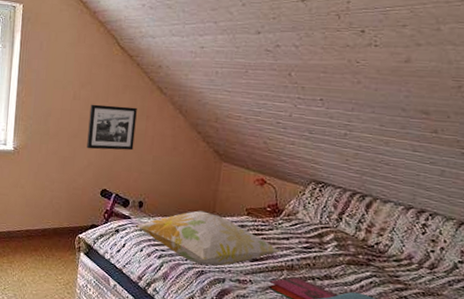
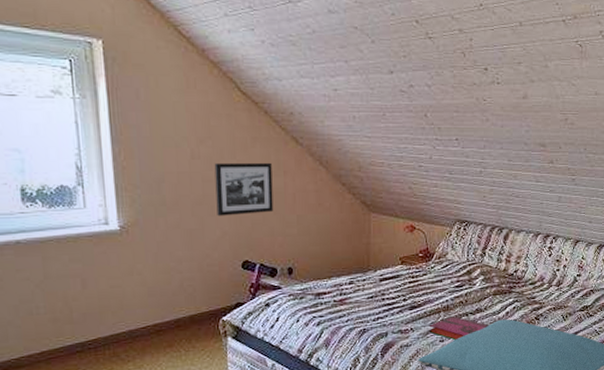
decorative pillow: present [136,210,281,266] -> none [288,267,436,323]

